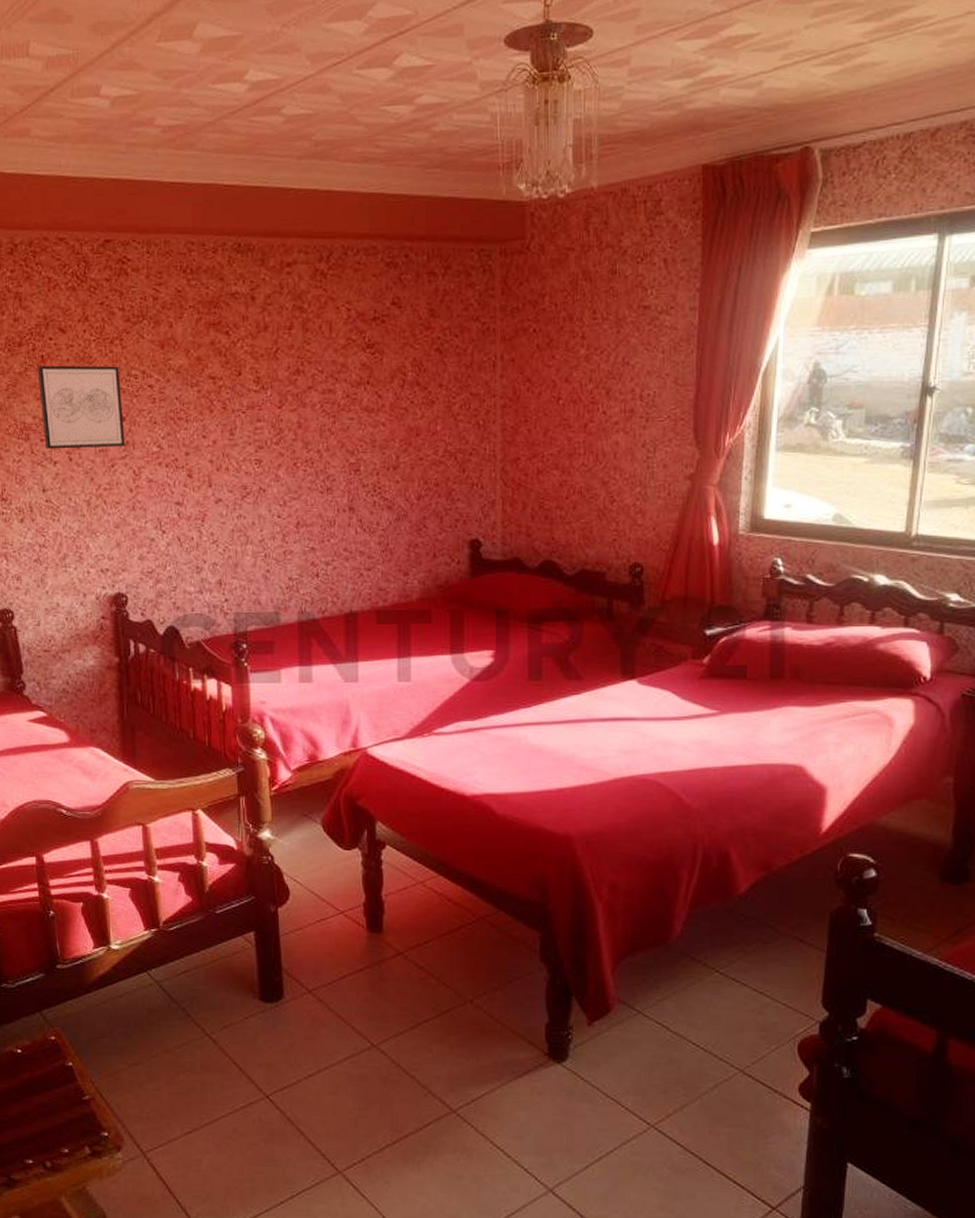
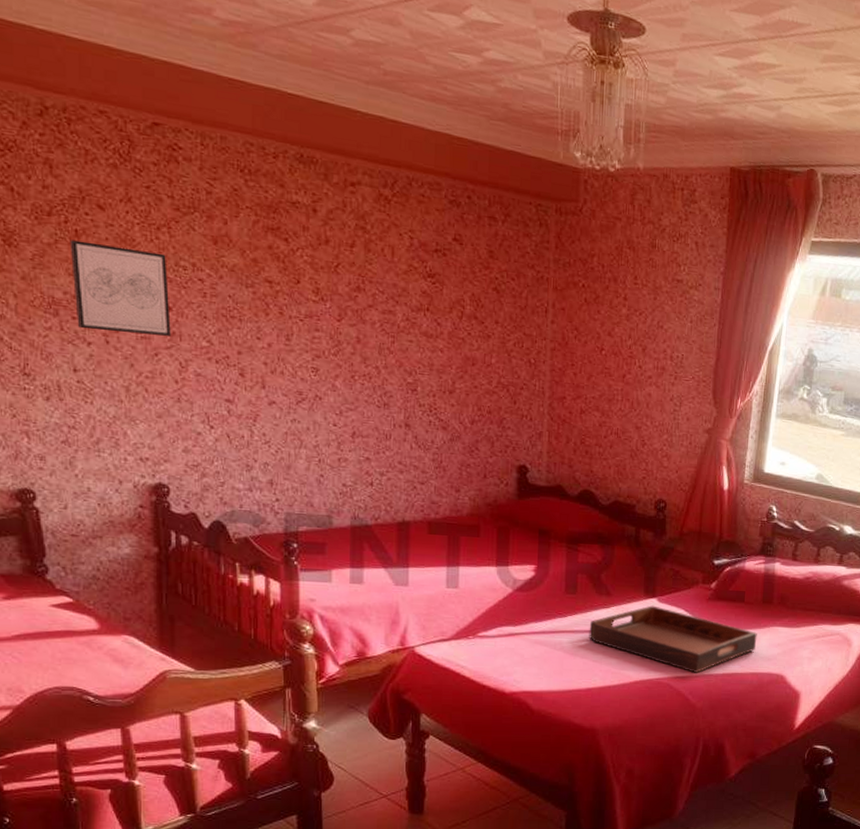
serving tray: none [558,688,765,768] -> present [589,605,757,674]

